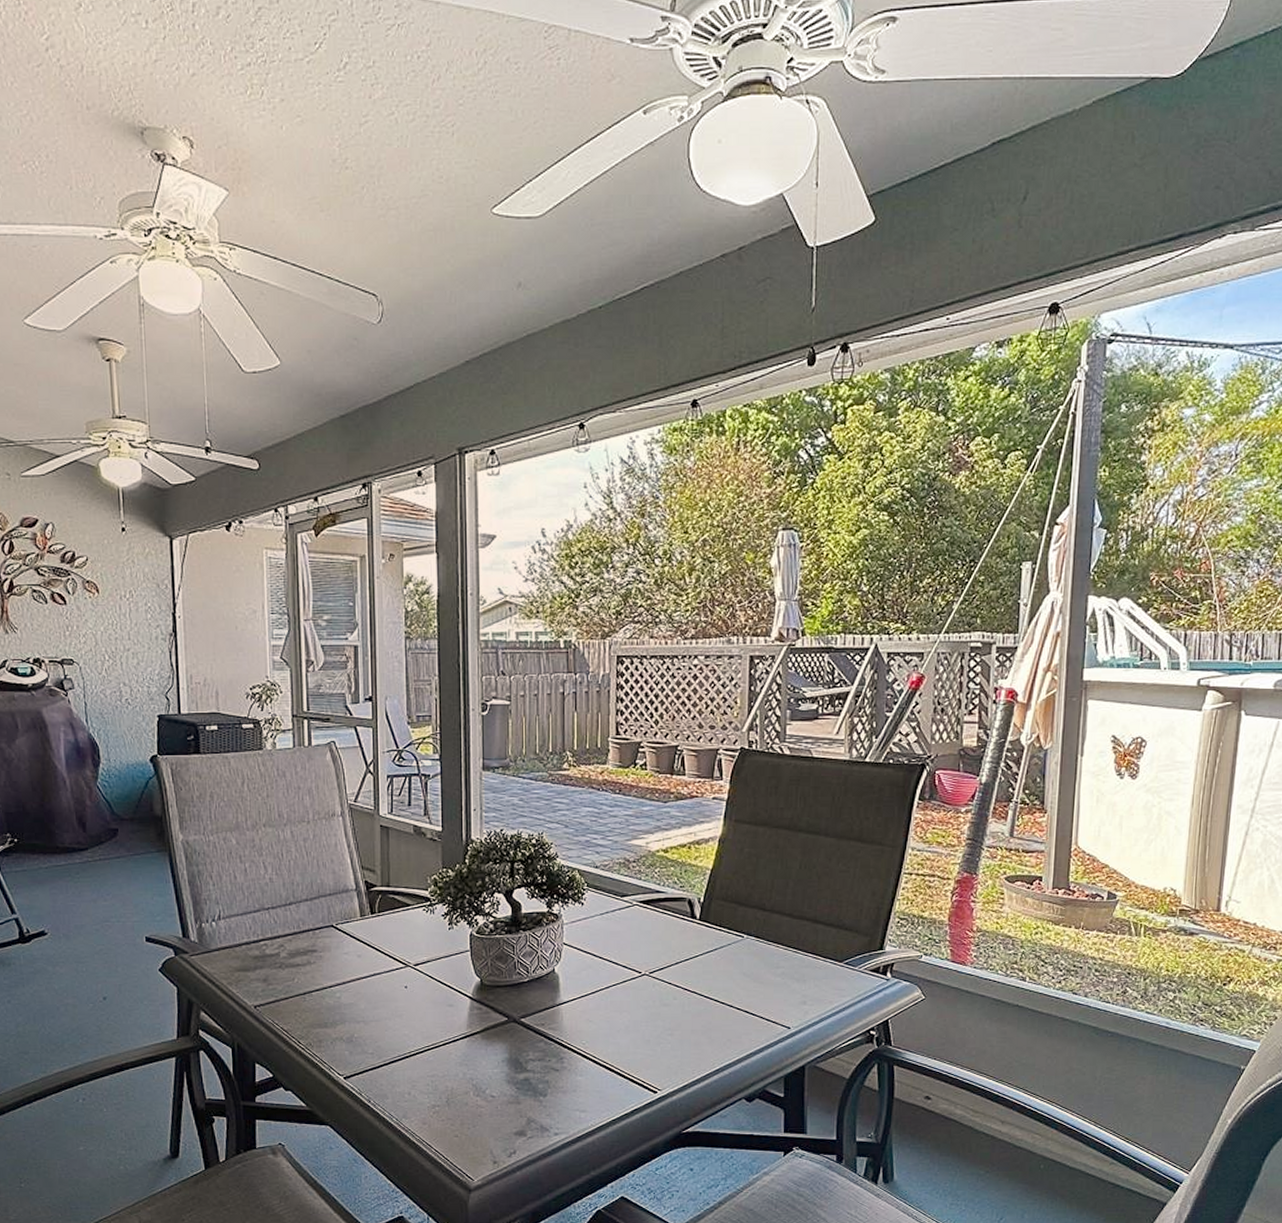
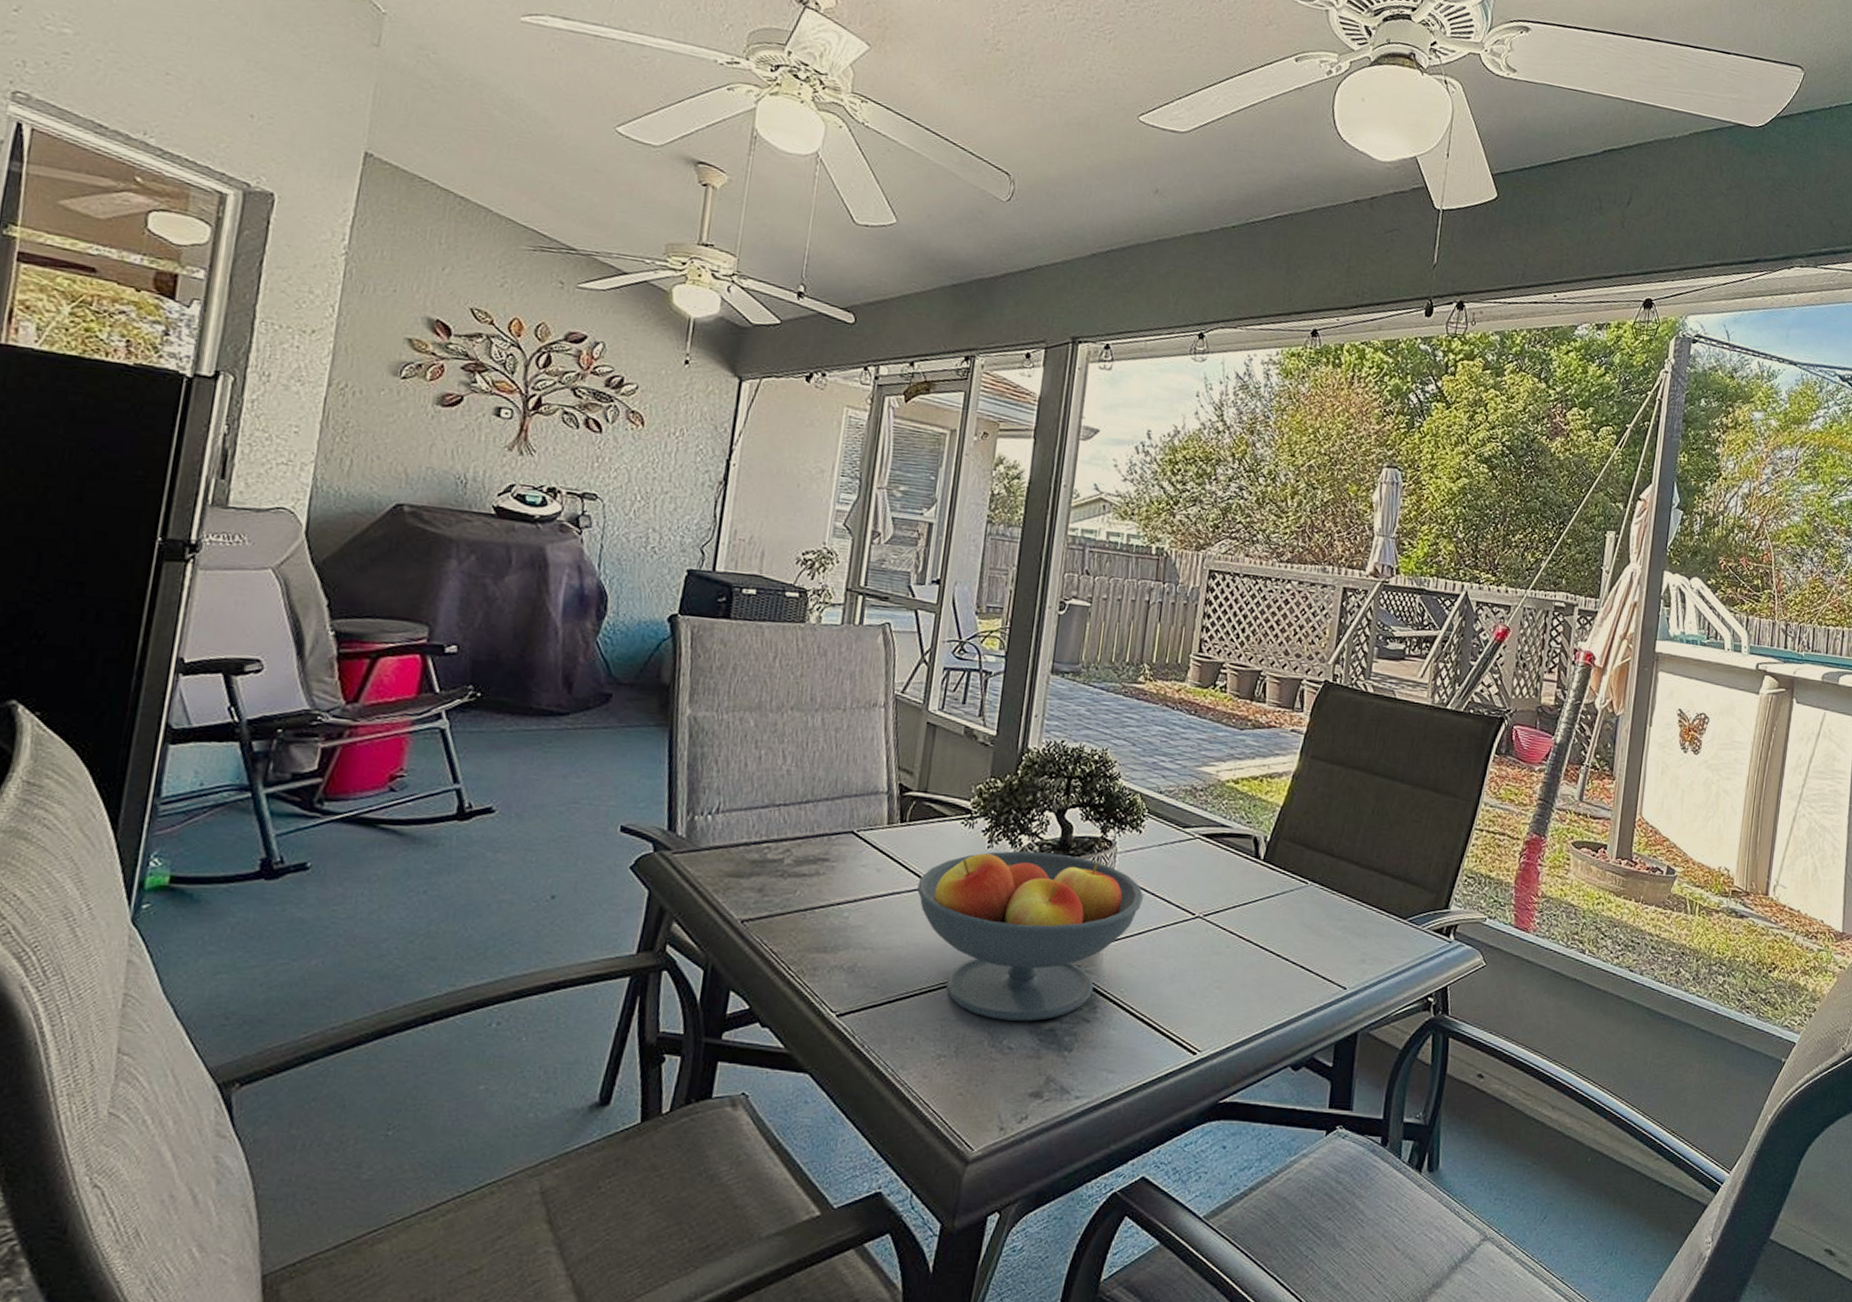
fruit bowl: none [394,929,593,1074] -> present [917,851,1144,1022]

